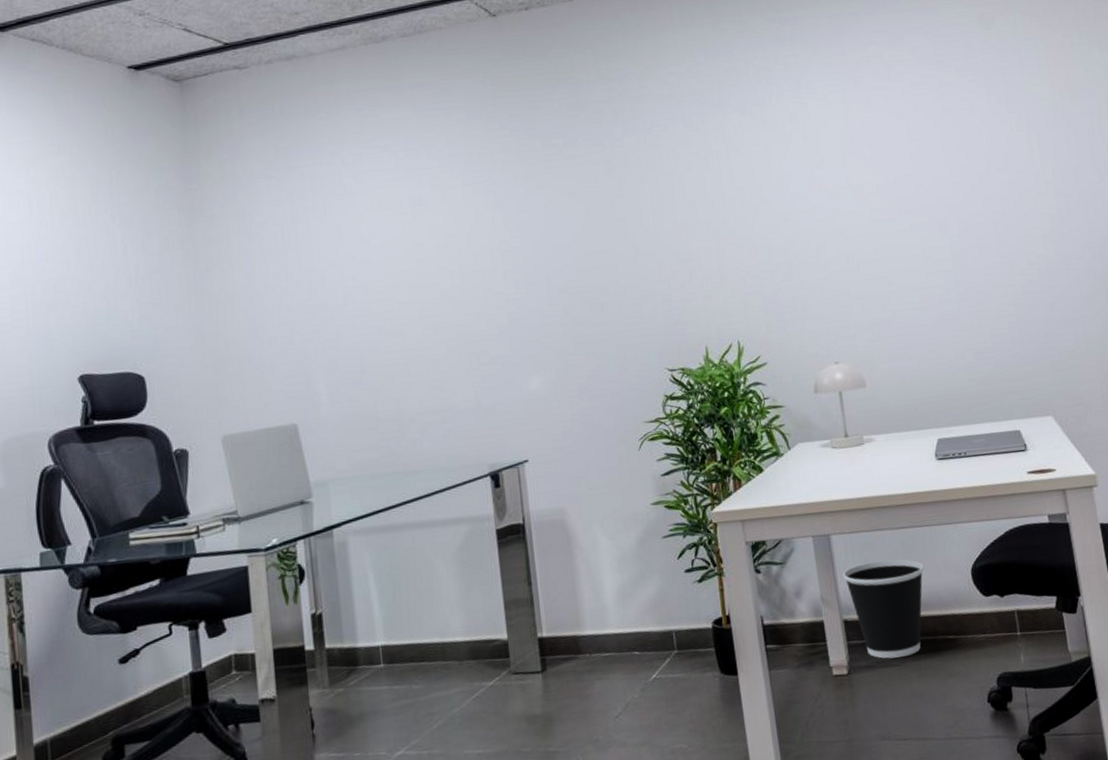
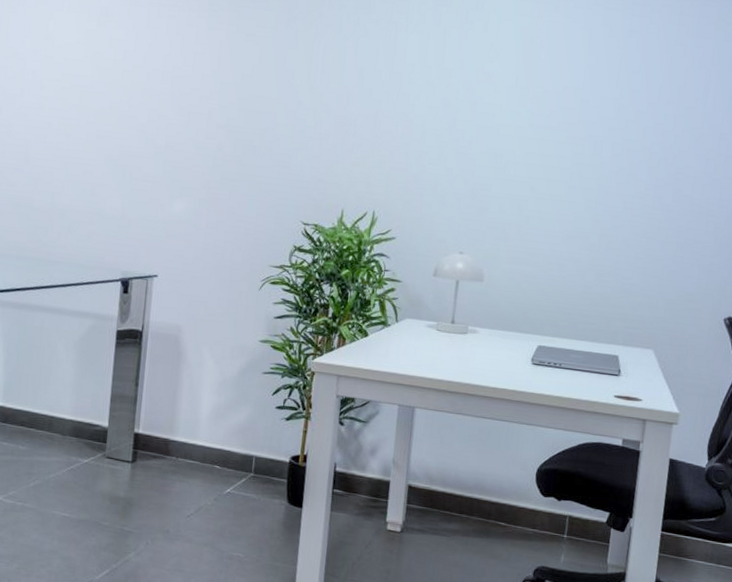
wastebasket: present [843,559,924,659] -> none [418,440,494,530]

